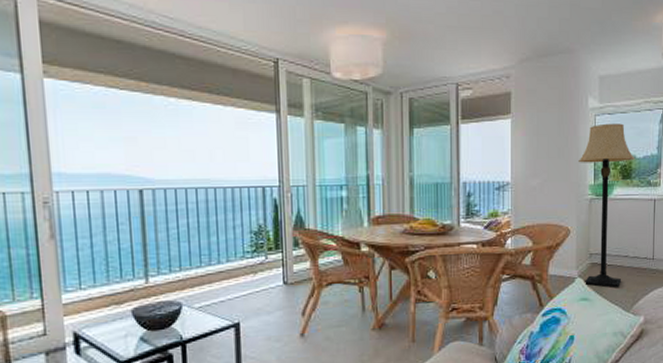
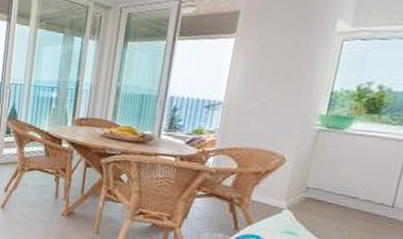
lamp: present [579,123,636,288] -> none [293,50,391,230]

